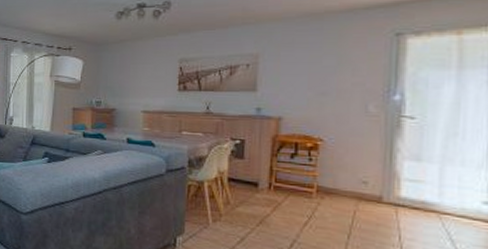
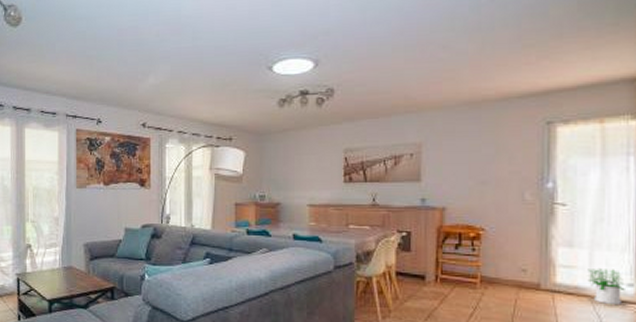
potted plant: none [436,184,480,224] -> present [588,269,625,306]

